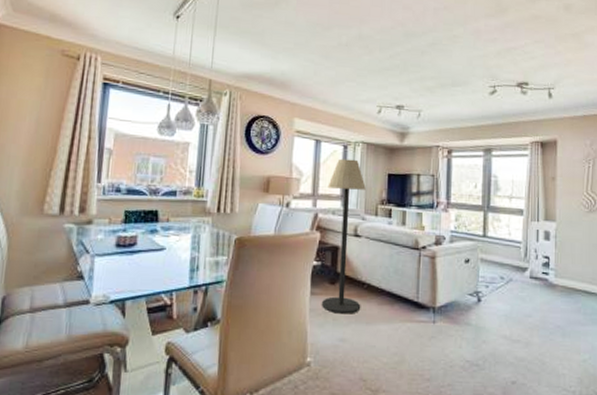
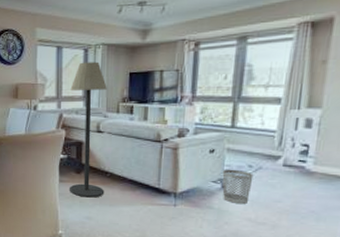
wastebasket: none [477,280,506,320] -> present [222,169,254,205]

